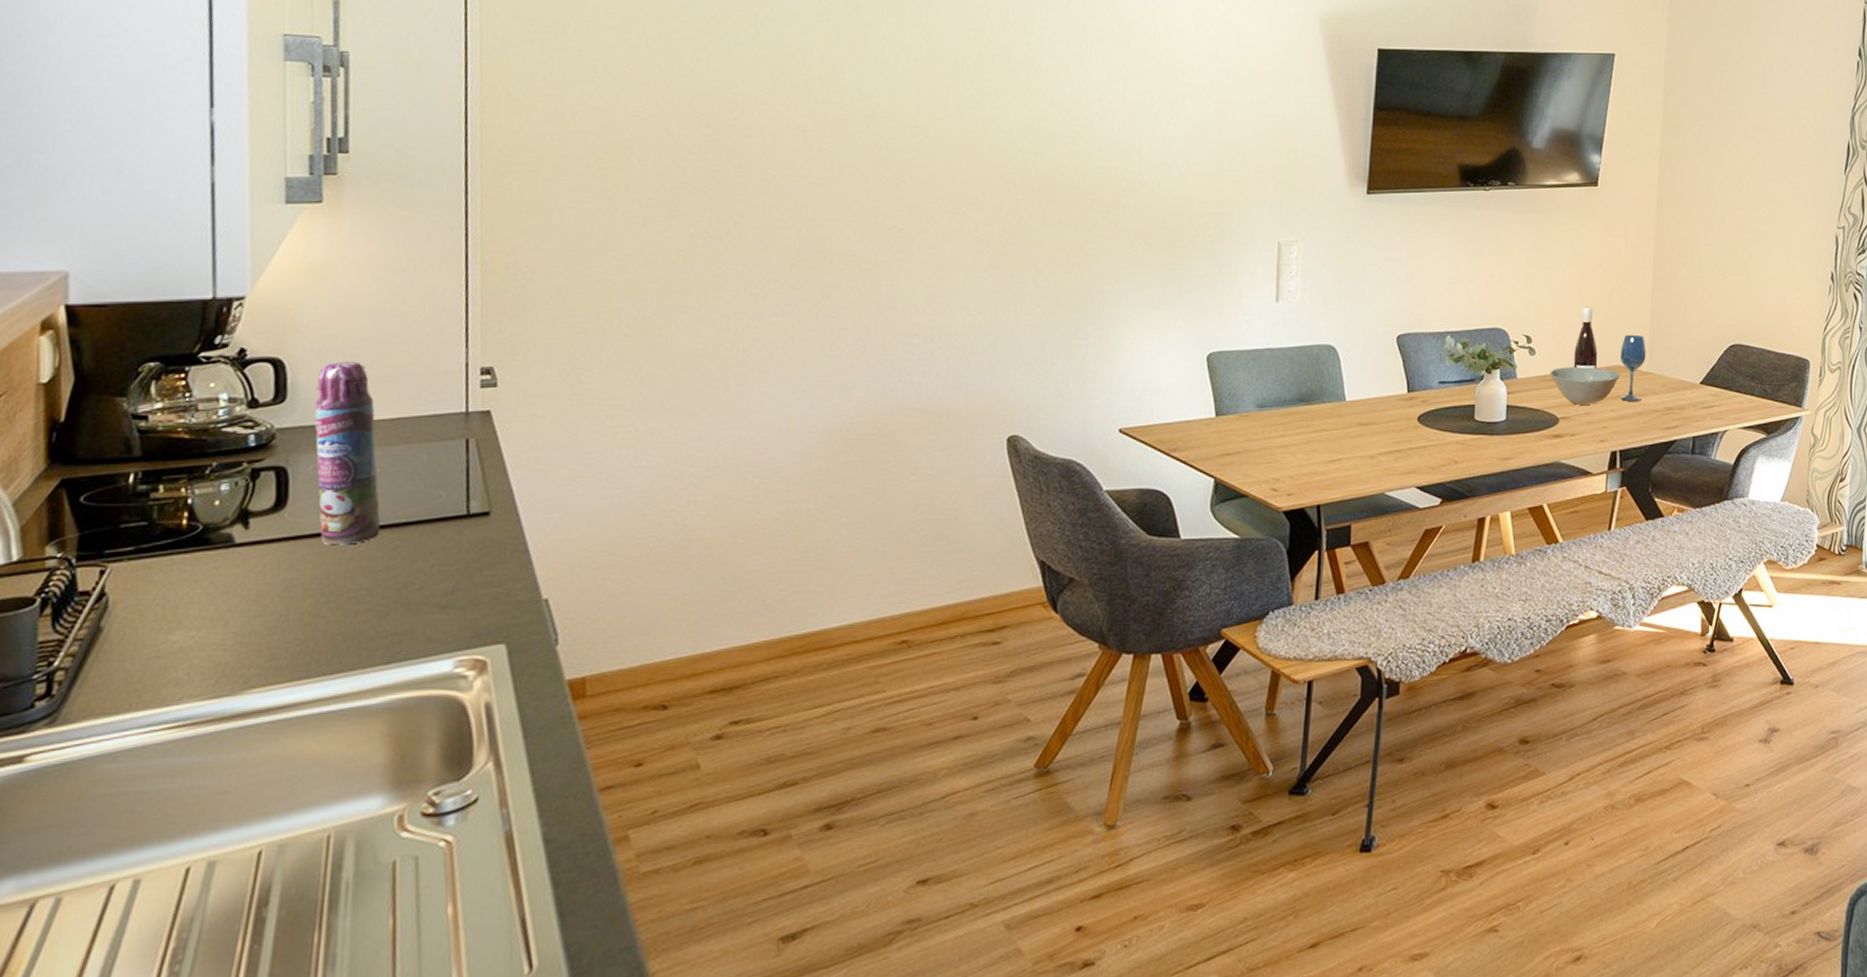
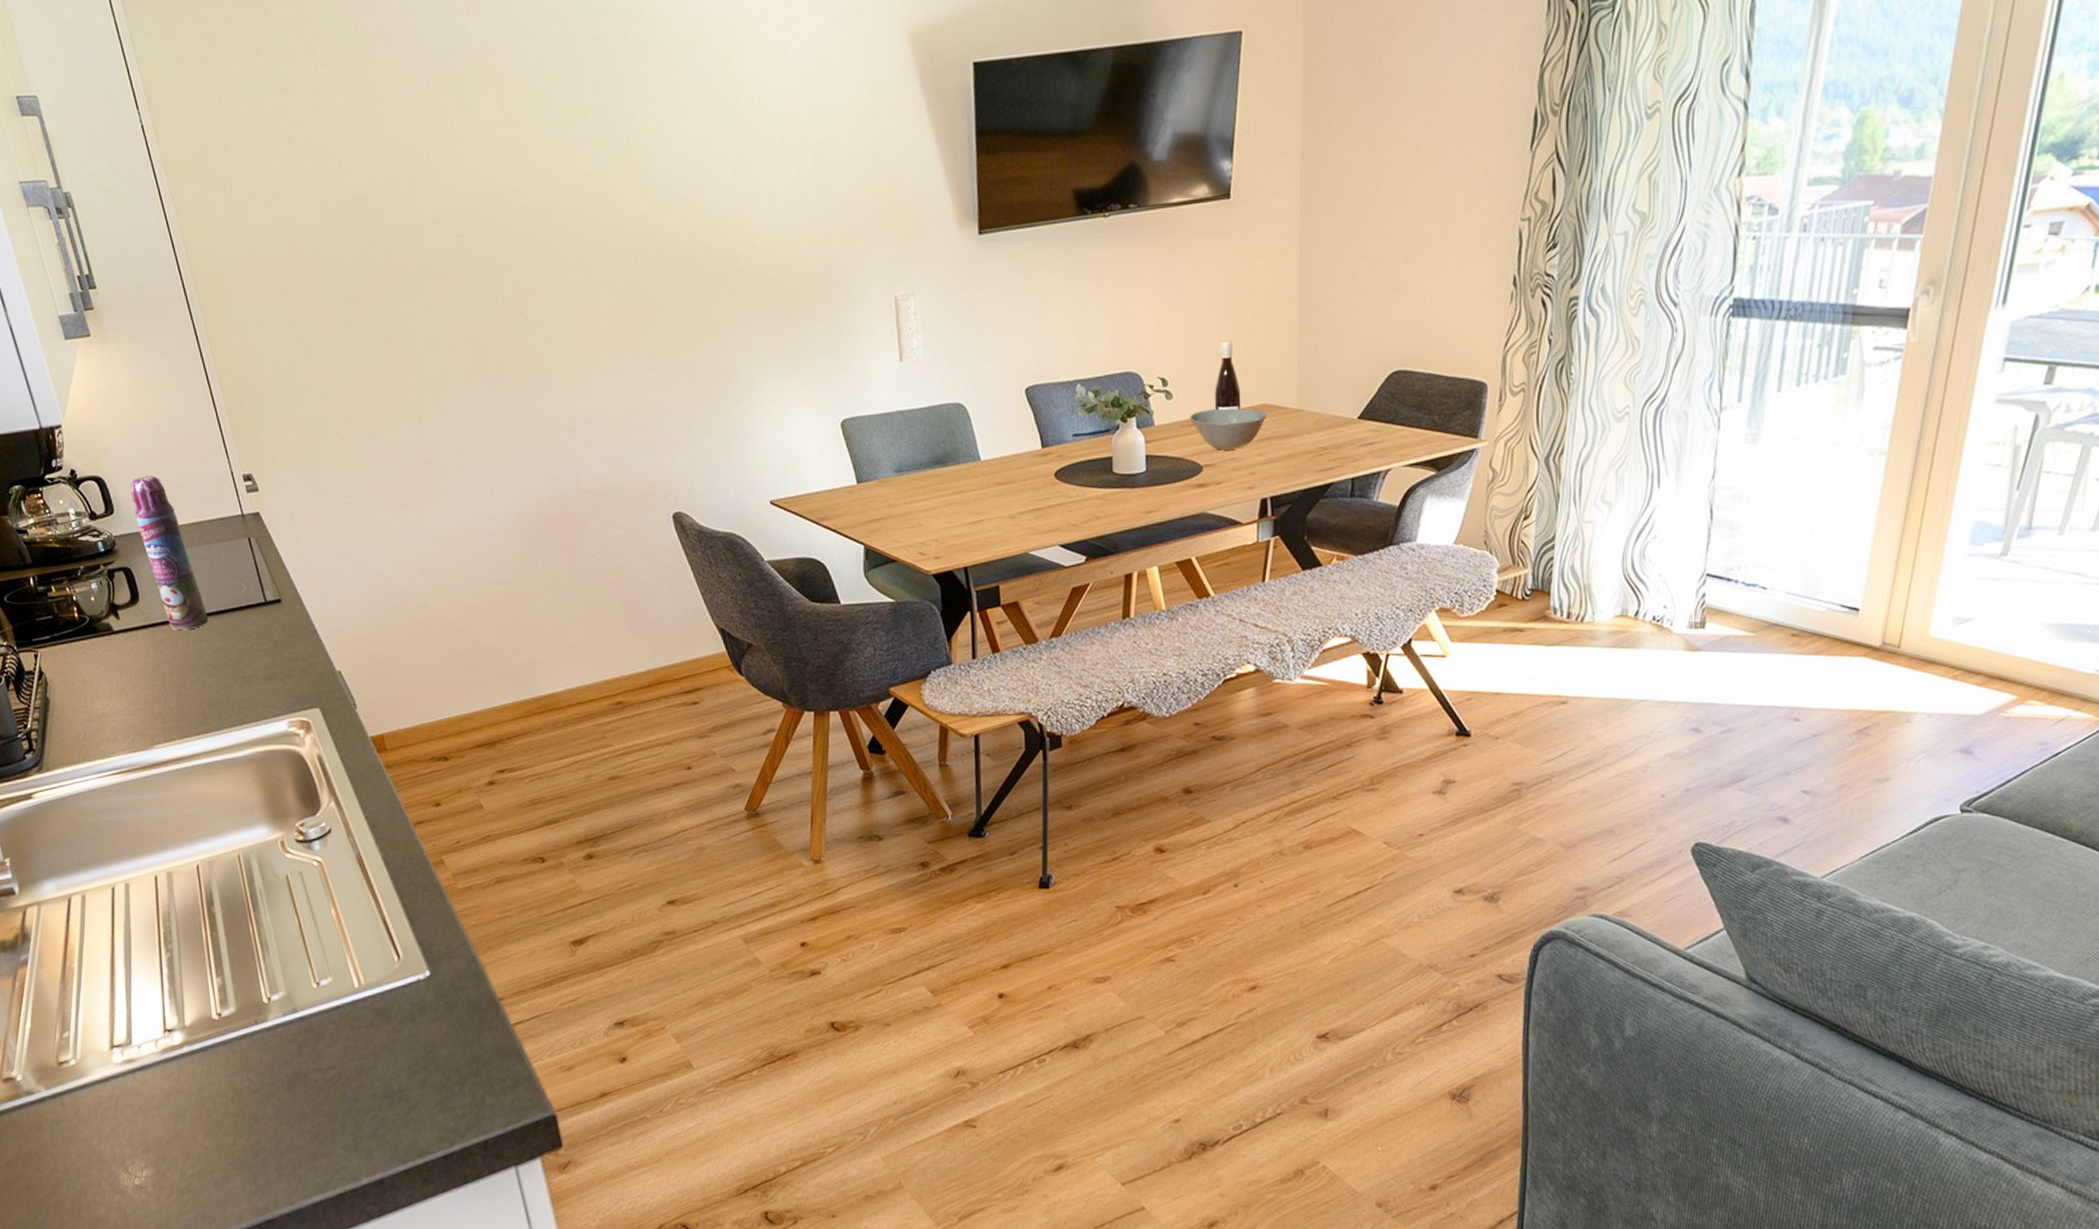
wineglass: present [1620,334,1646,401] -> none [1266,368,1295,443]

